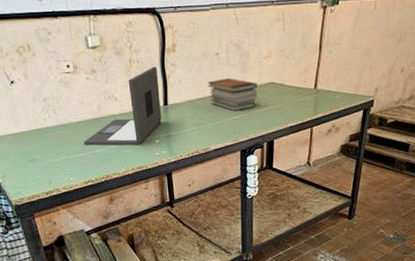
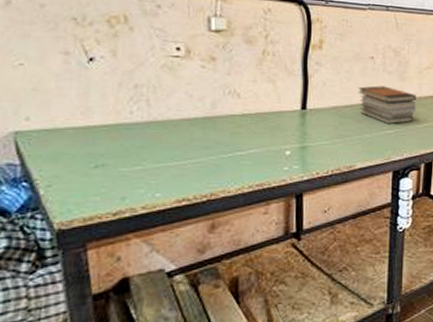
laptop: present [83,66,162,146] -> none [184,62,298,156]

